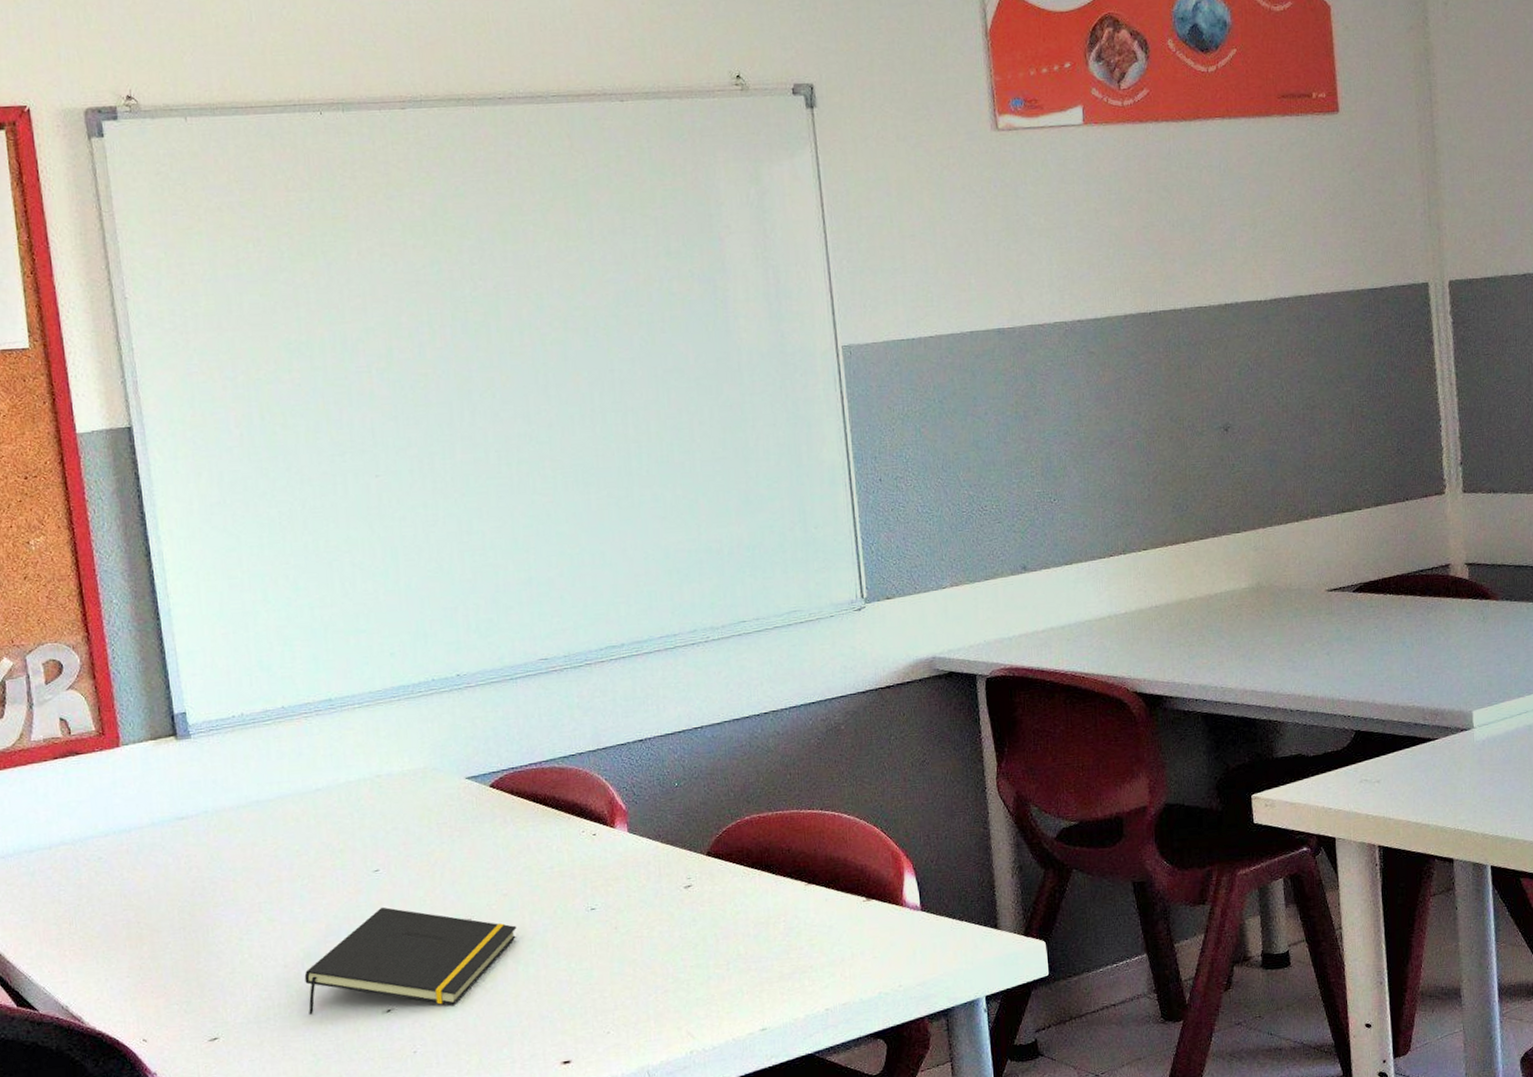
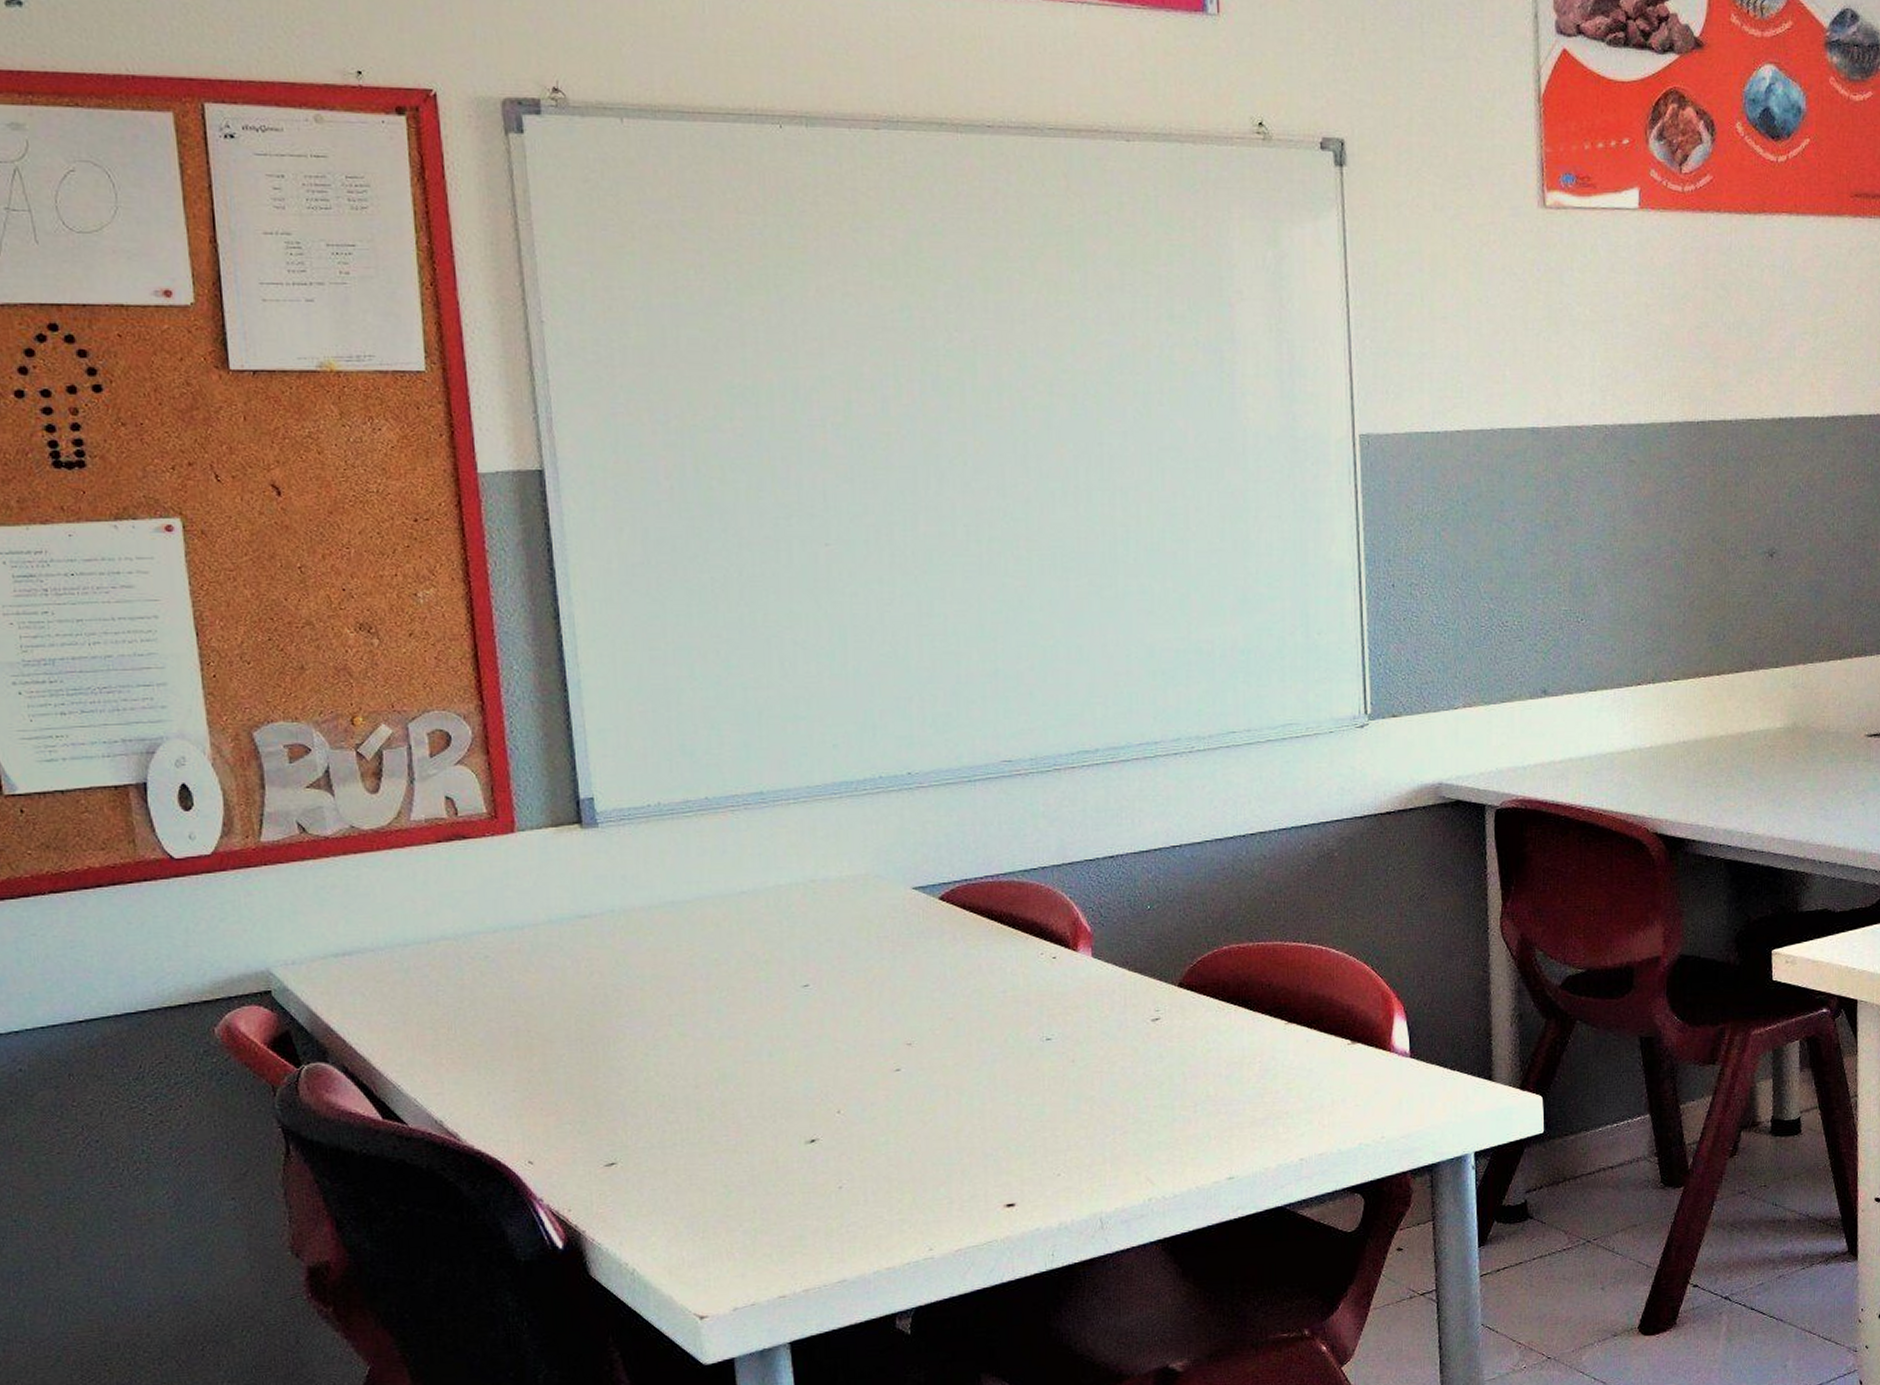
notepad: present [304,907,517,1015] -> none [718,1026,962,1142]

